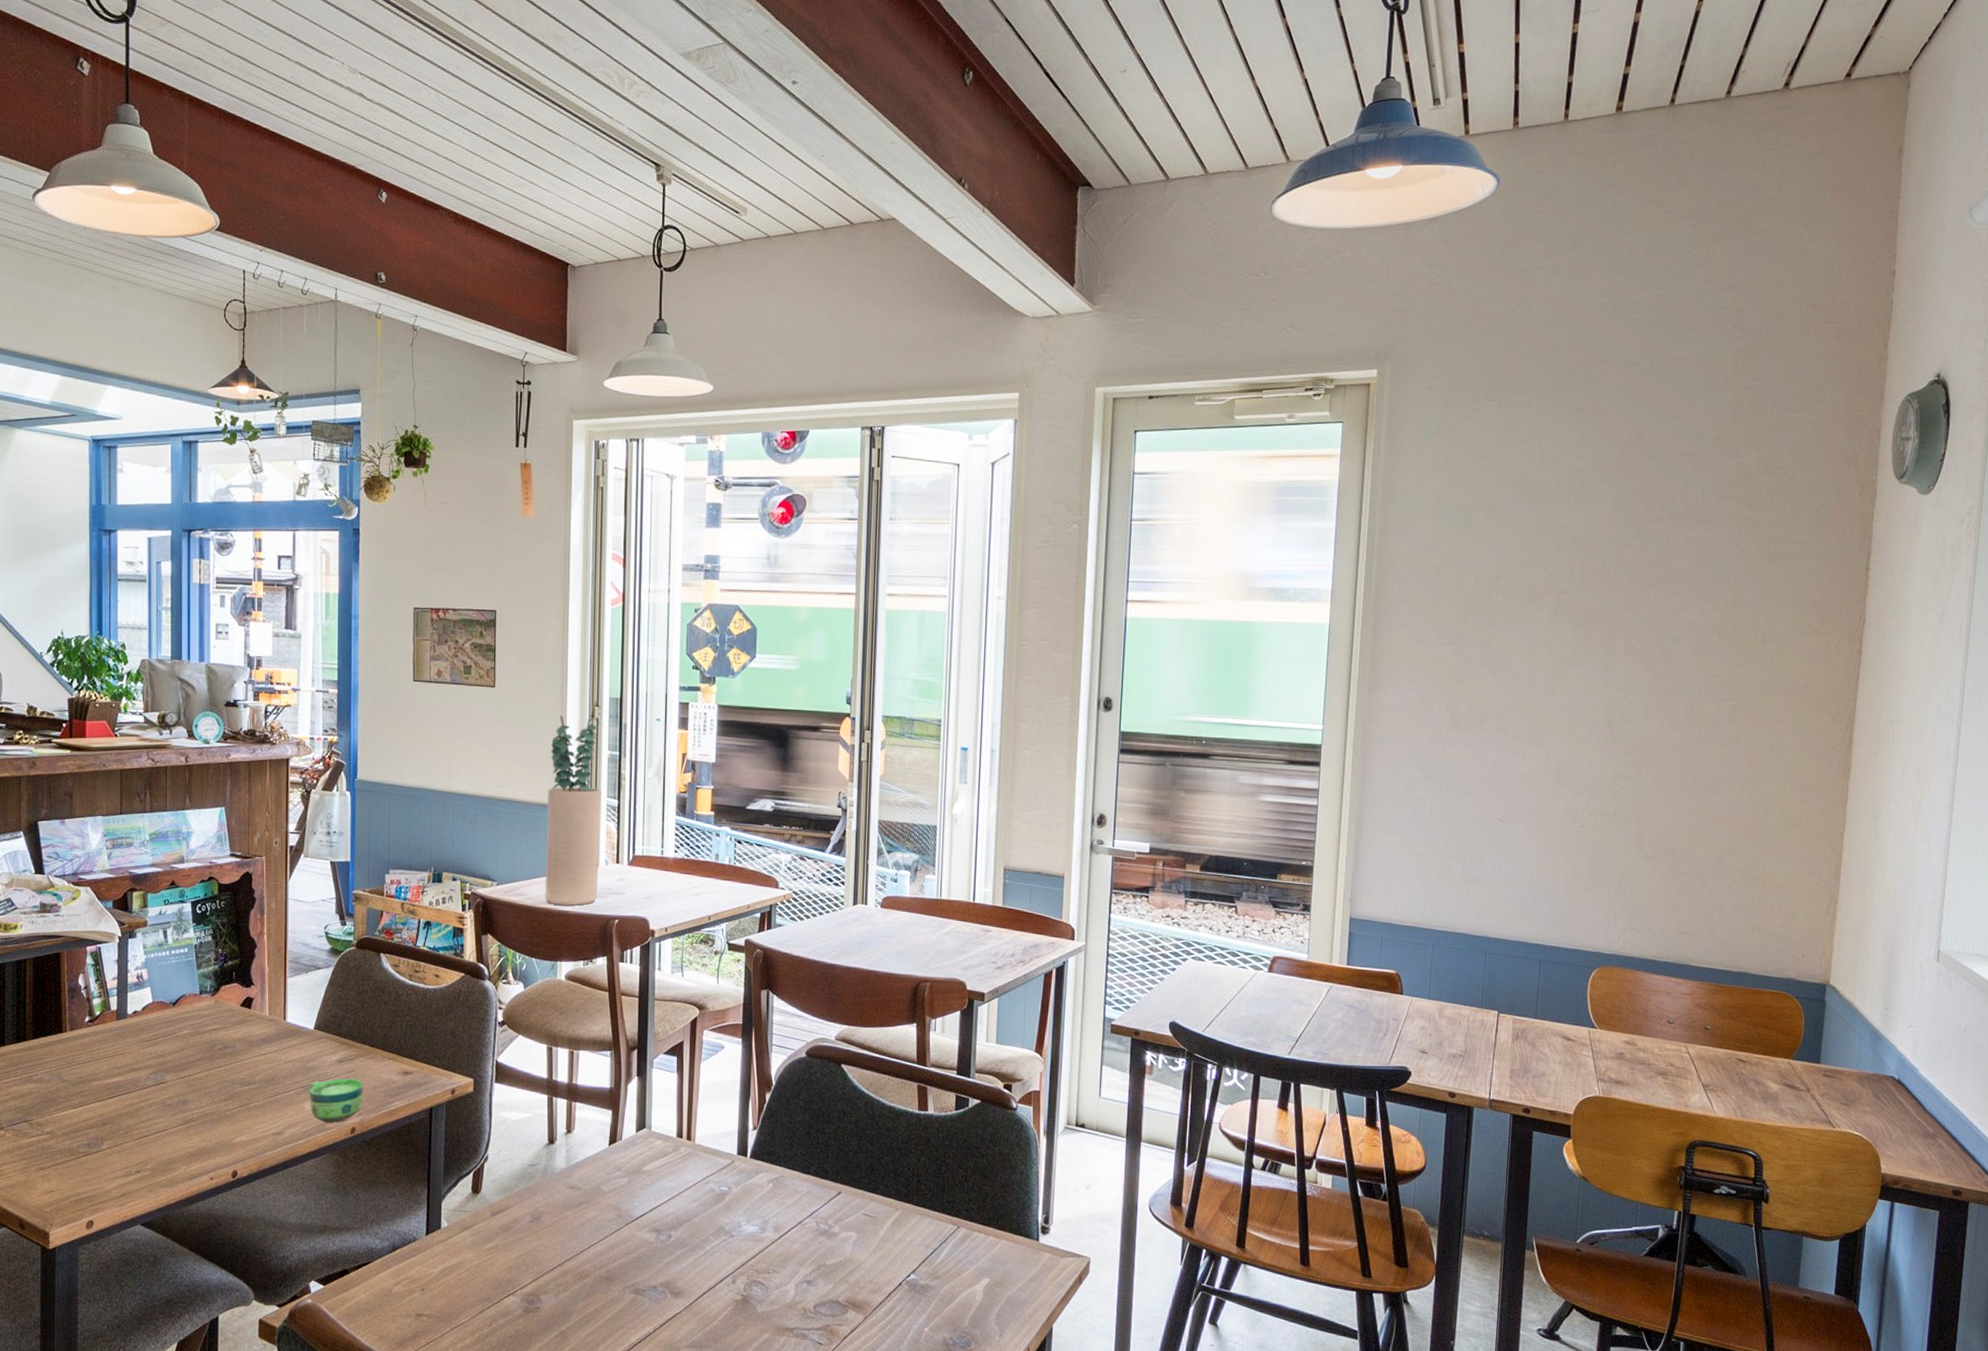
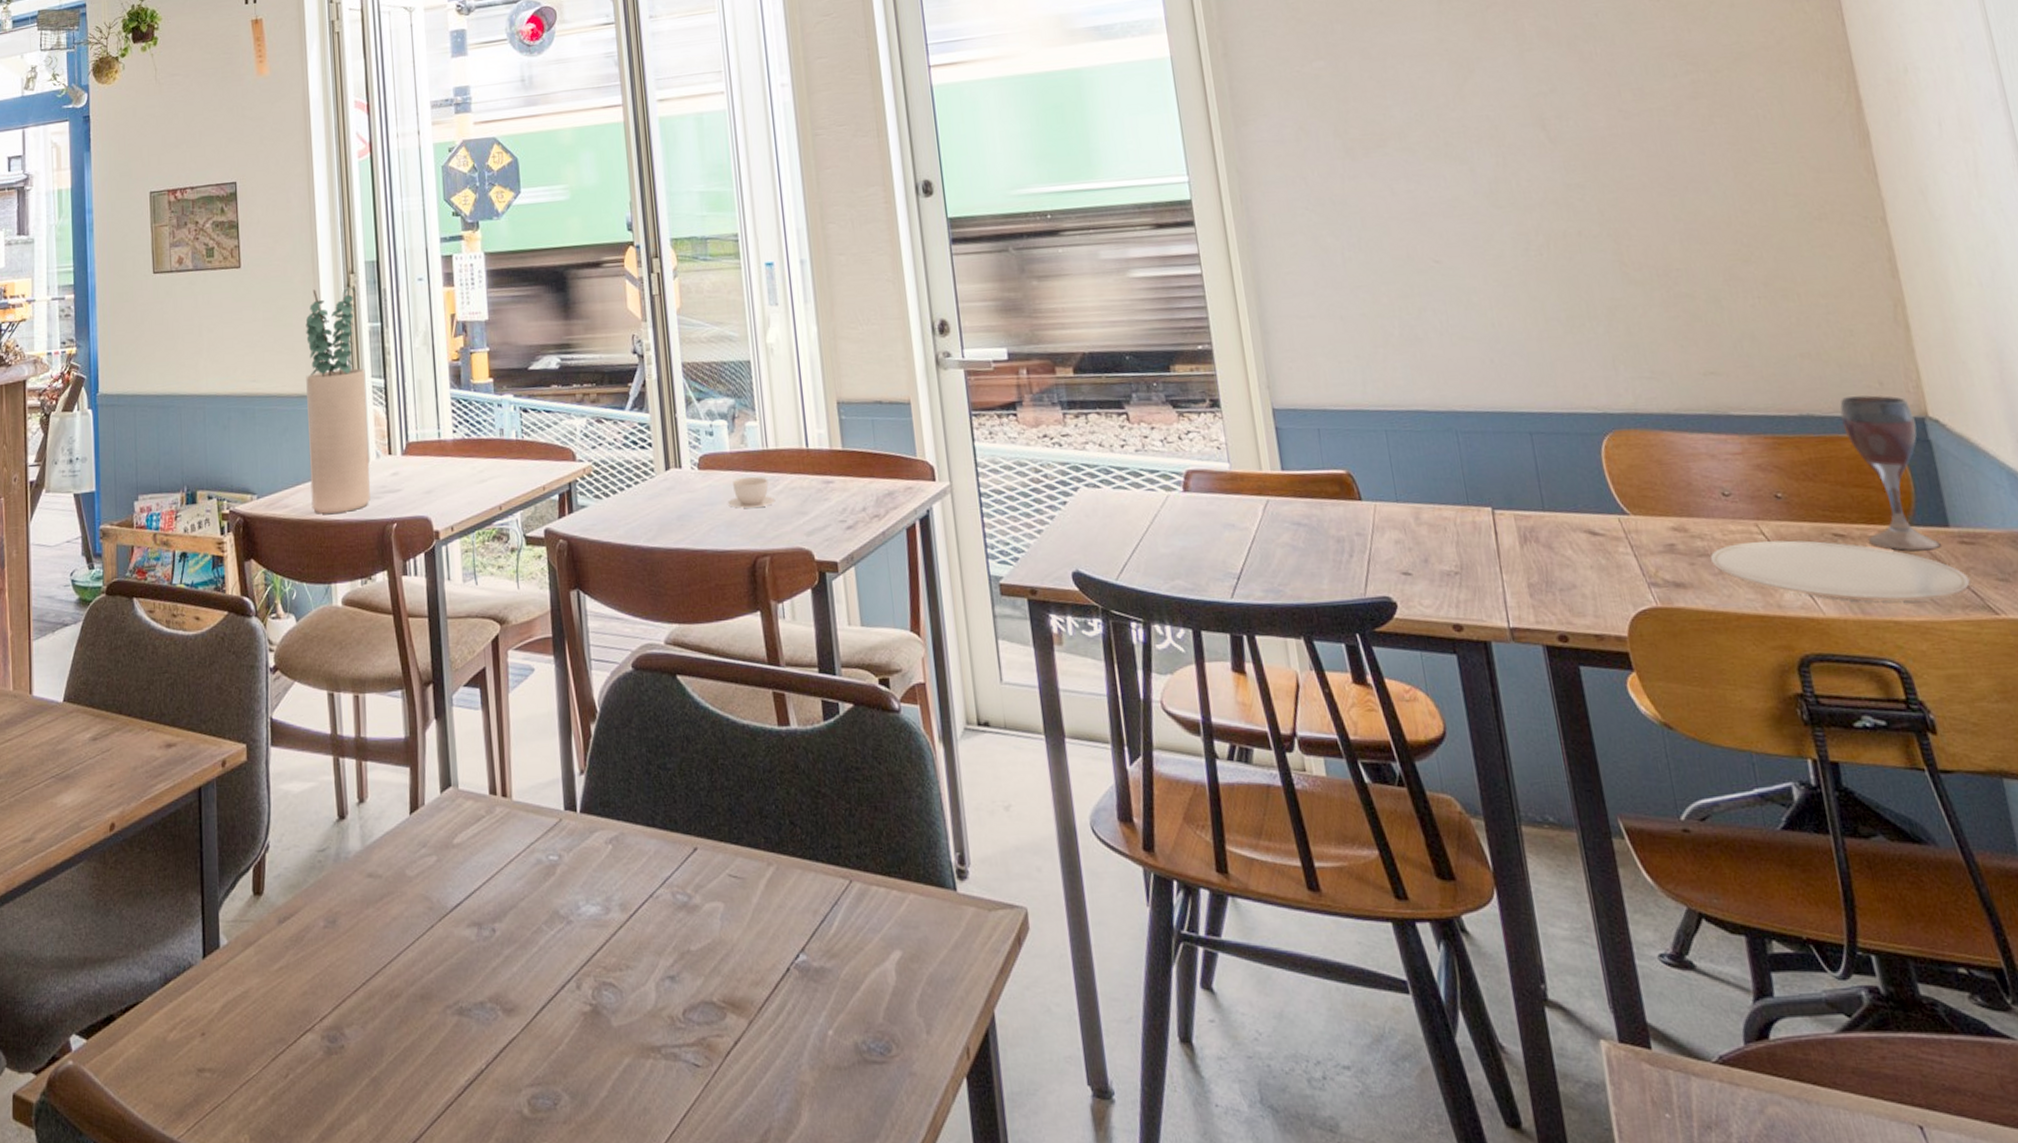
cup: present [308,1078,363,1123] -> none [59,759,122,820]
teacup: none [902,919,942,943] -> present [728,477,776,508]
plate: none [1646,1058,1823,1112] -> present [1709,540,1970,602]
cup: none [1760,963,1819,1078] -> present [1839,395,1941,551]

